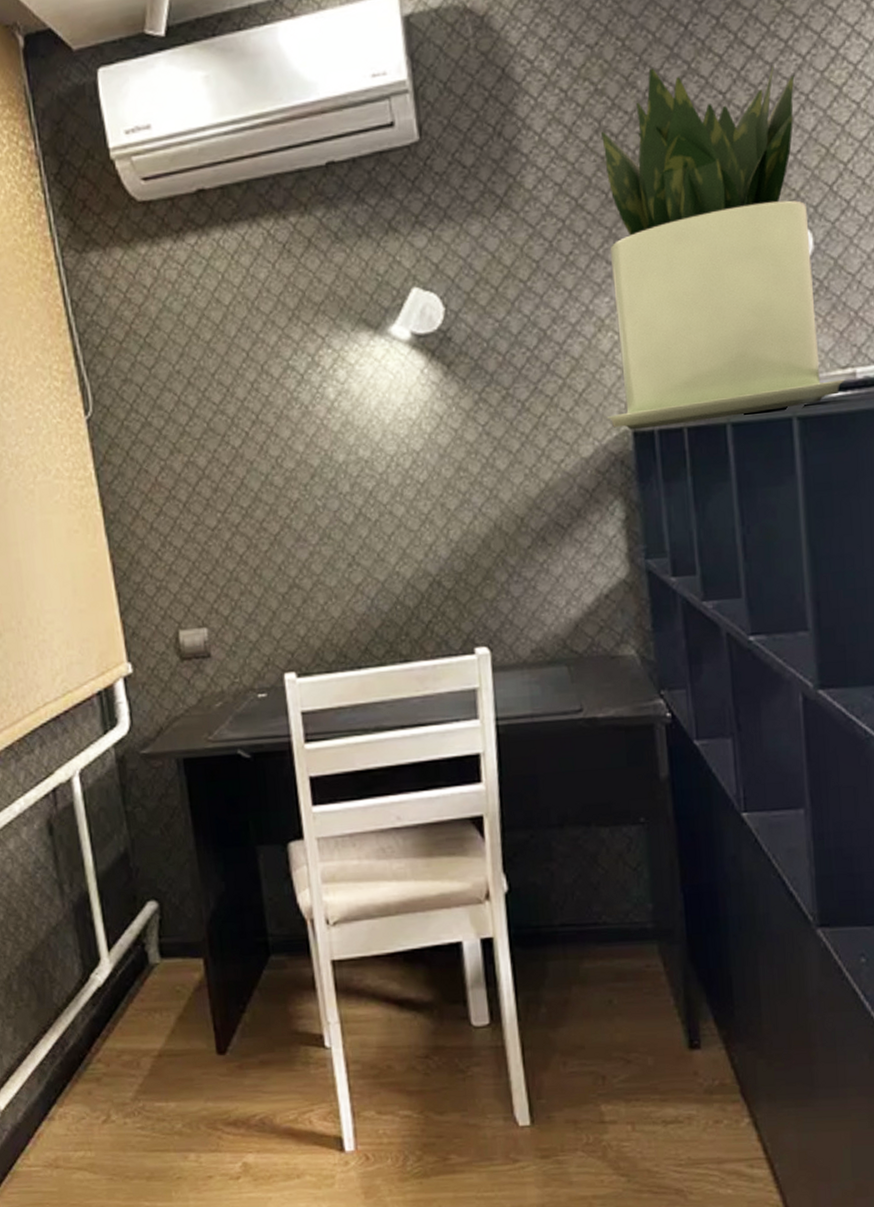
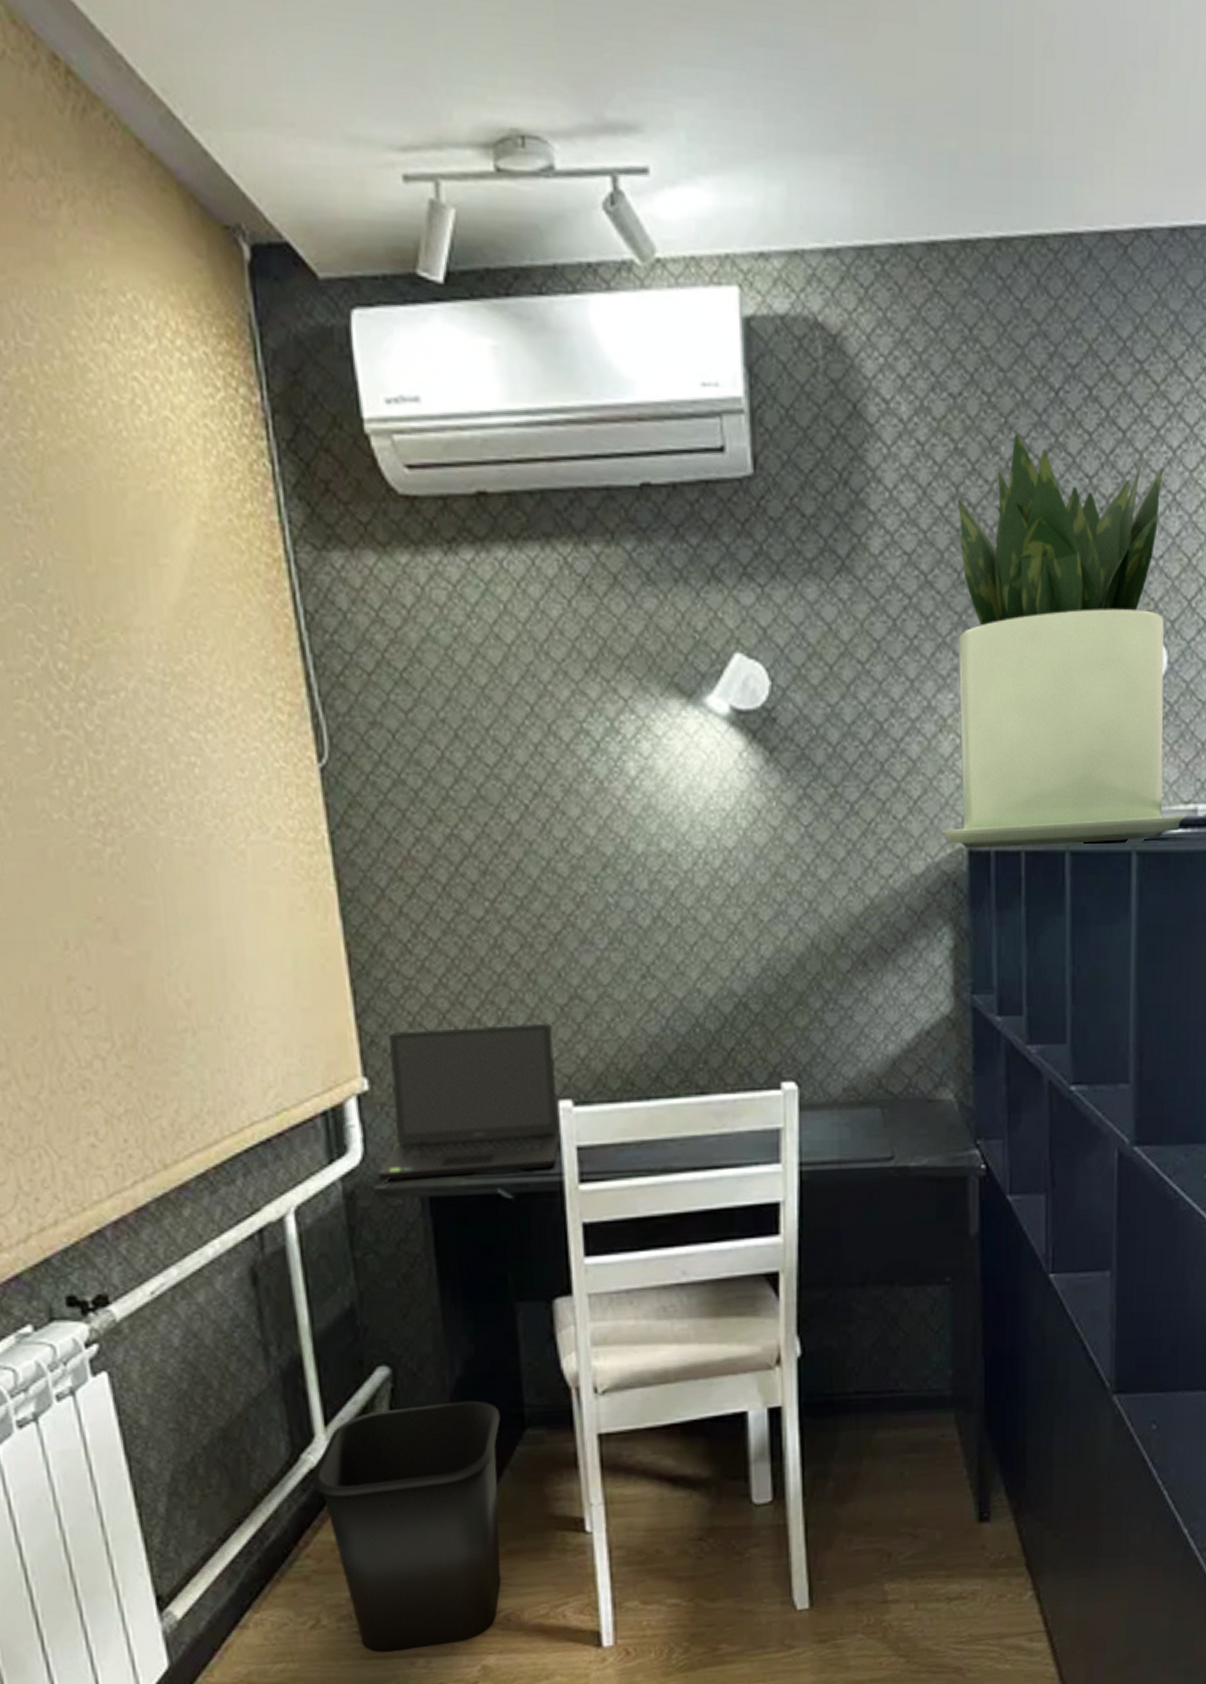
waste bin: none [99,930,255,1146] -> present [312,1400,501,1652]
laptop: none [142,610,287,746] -> present [377,1023,559,1181]

